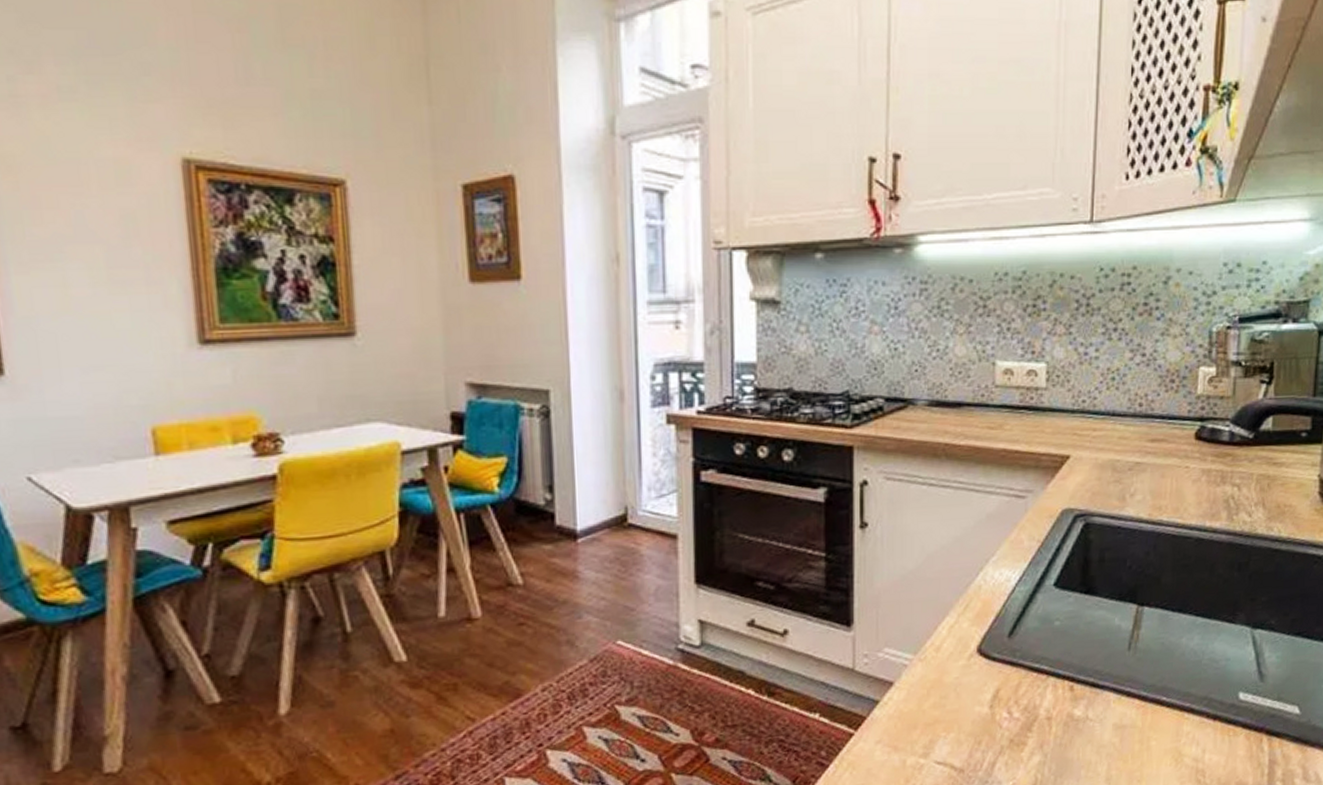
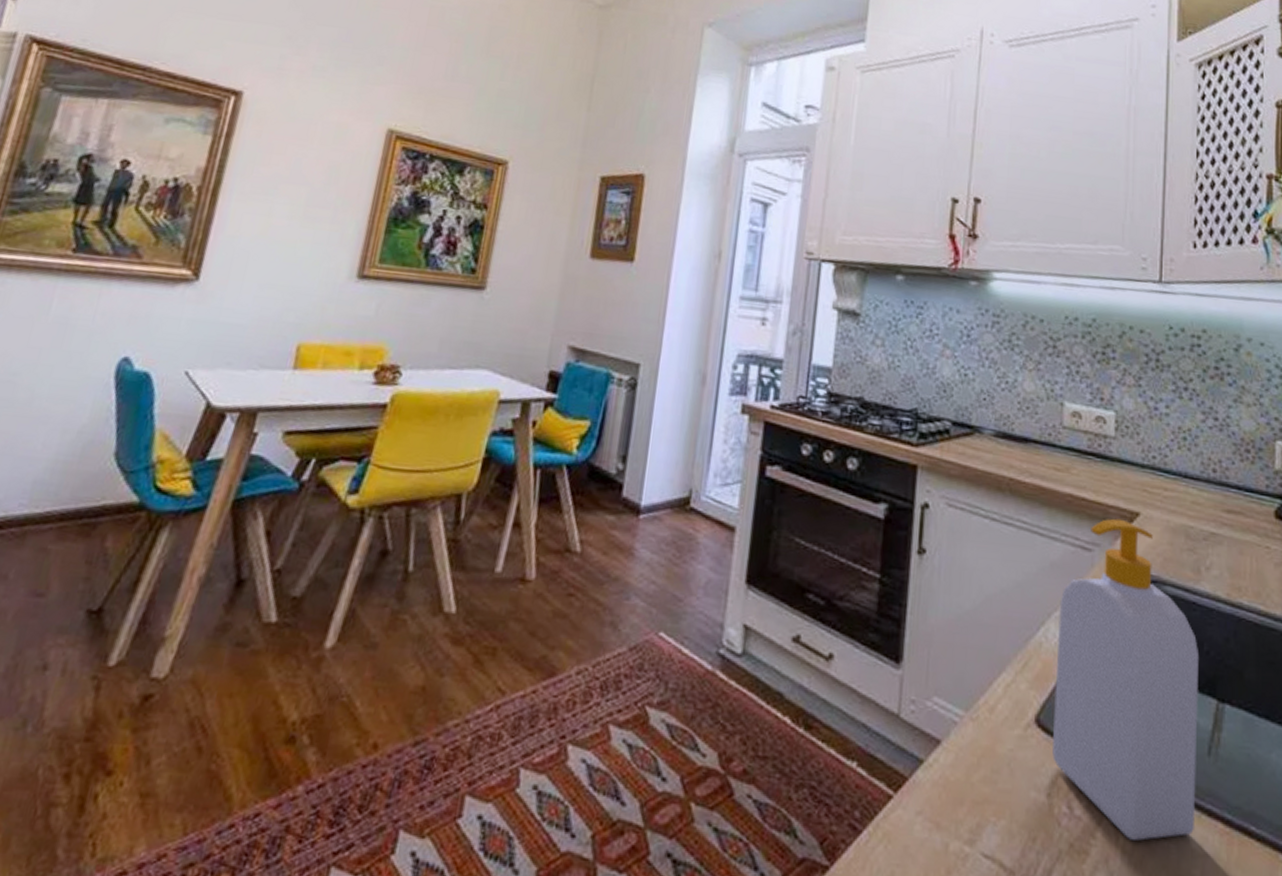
soap bottle: none [993,464,1123,727] -> present [1052,518,1200,841]

